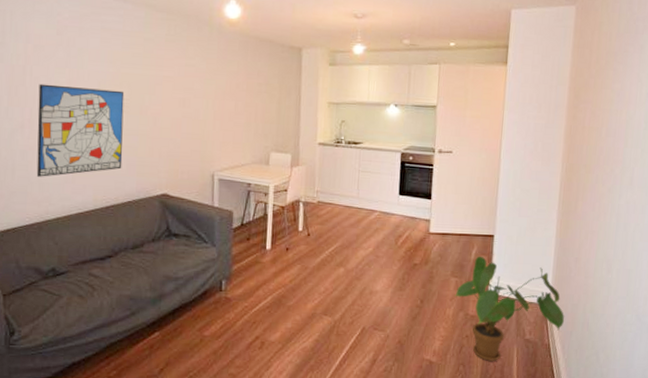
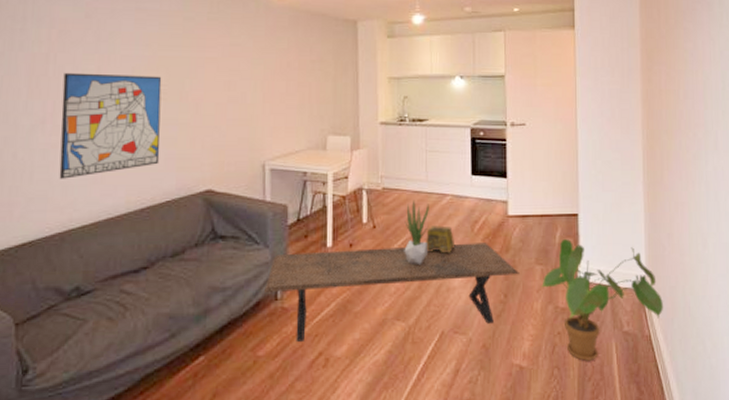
coffee table: none [211,252,436,326] -> present [265,243,520,342]
potted plant: none [334,213,359,270] -> present [404,199,429,265]
decorative box: none [353,237,380,262] -> present [426,225,456,253]

